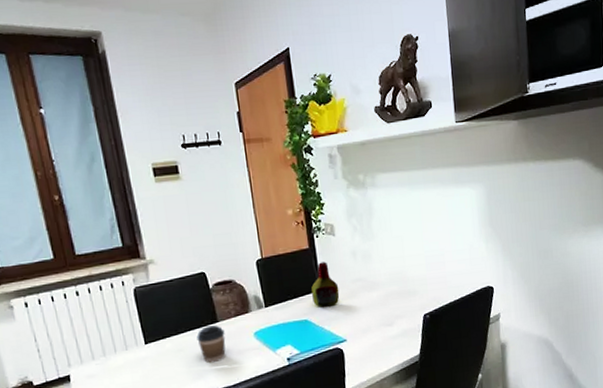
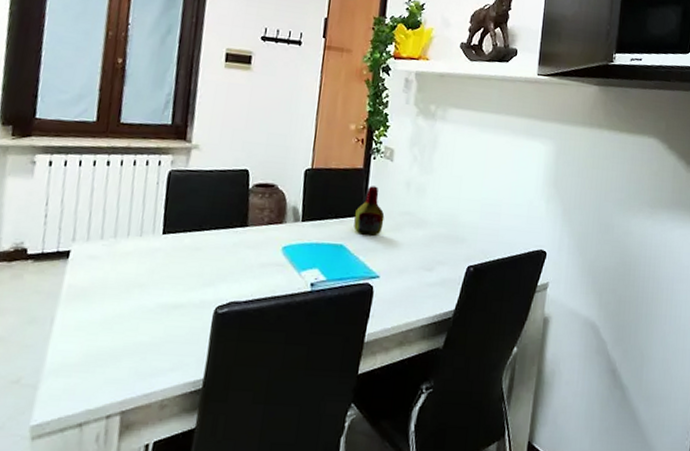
coffee cup: present [196,325,226,364] -> none [219,228,252,272]

